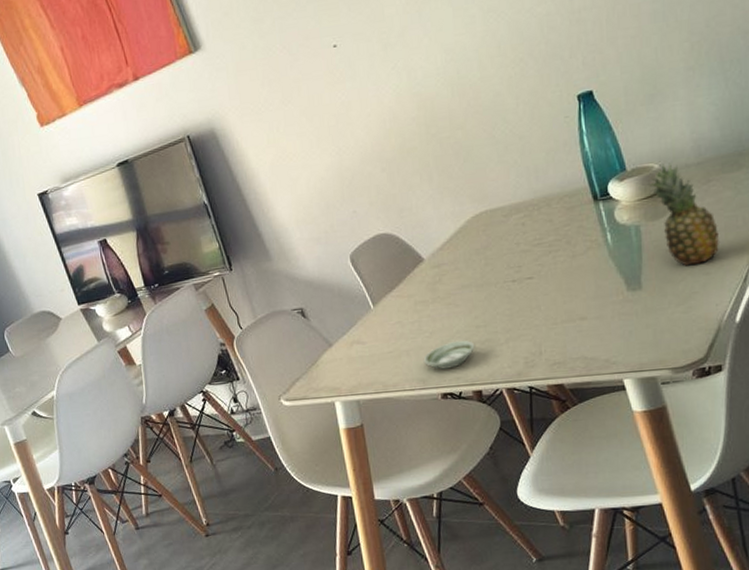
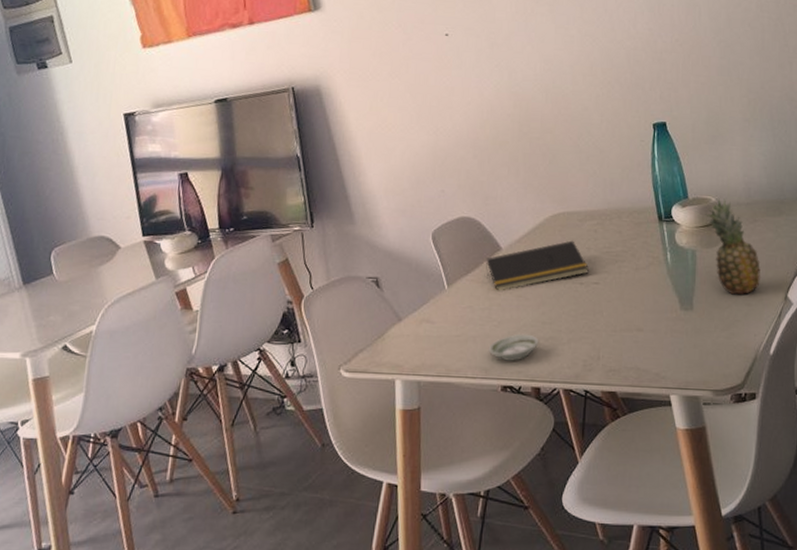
notepad: none [409,238,520,303] -> present [486,240,589,291]

